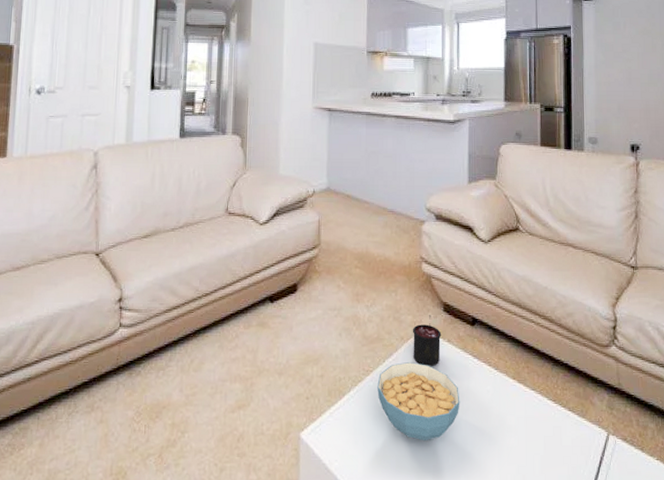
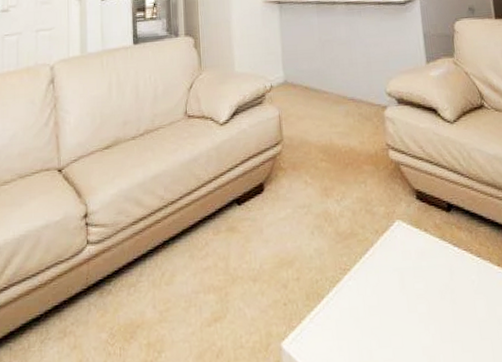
cereal bowl: present [377,362,460,440] -> none [356,256,446,341]
candle: present [412,315,442,366] -> none [386,204,418,259]

